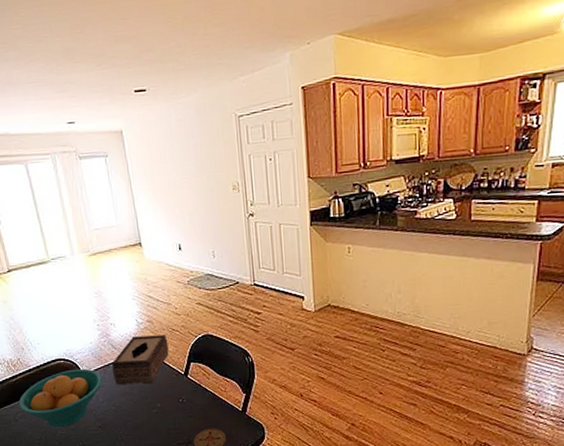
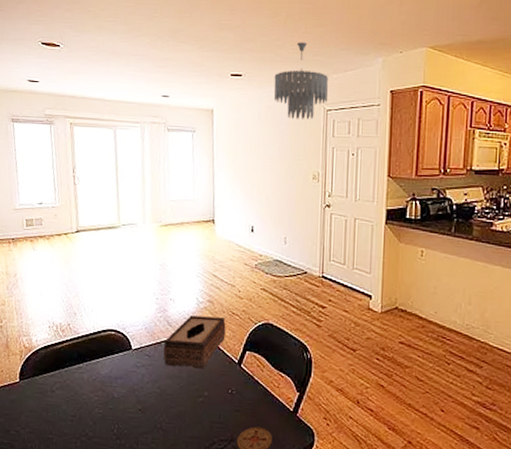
fruit bowl: present [18,368,103,428] -> none [59,342,152,405]
ceiling light fixture: none [179,45,239,130] -> present [273,42,329,119]

